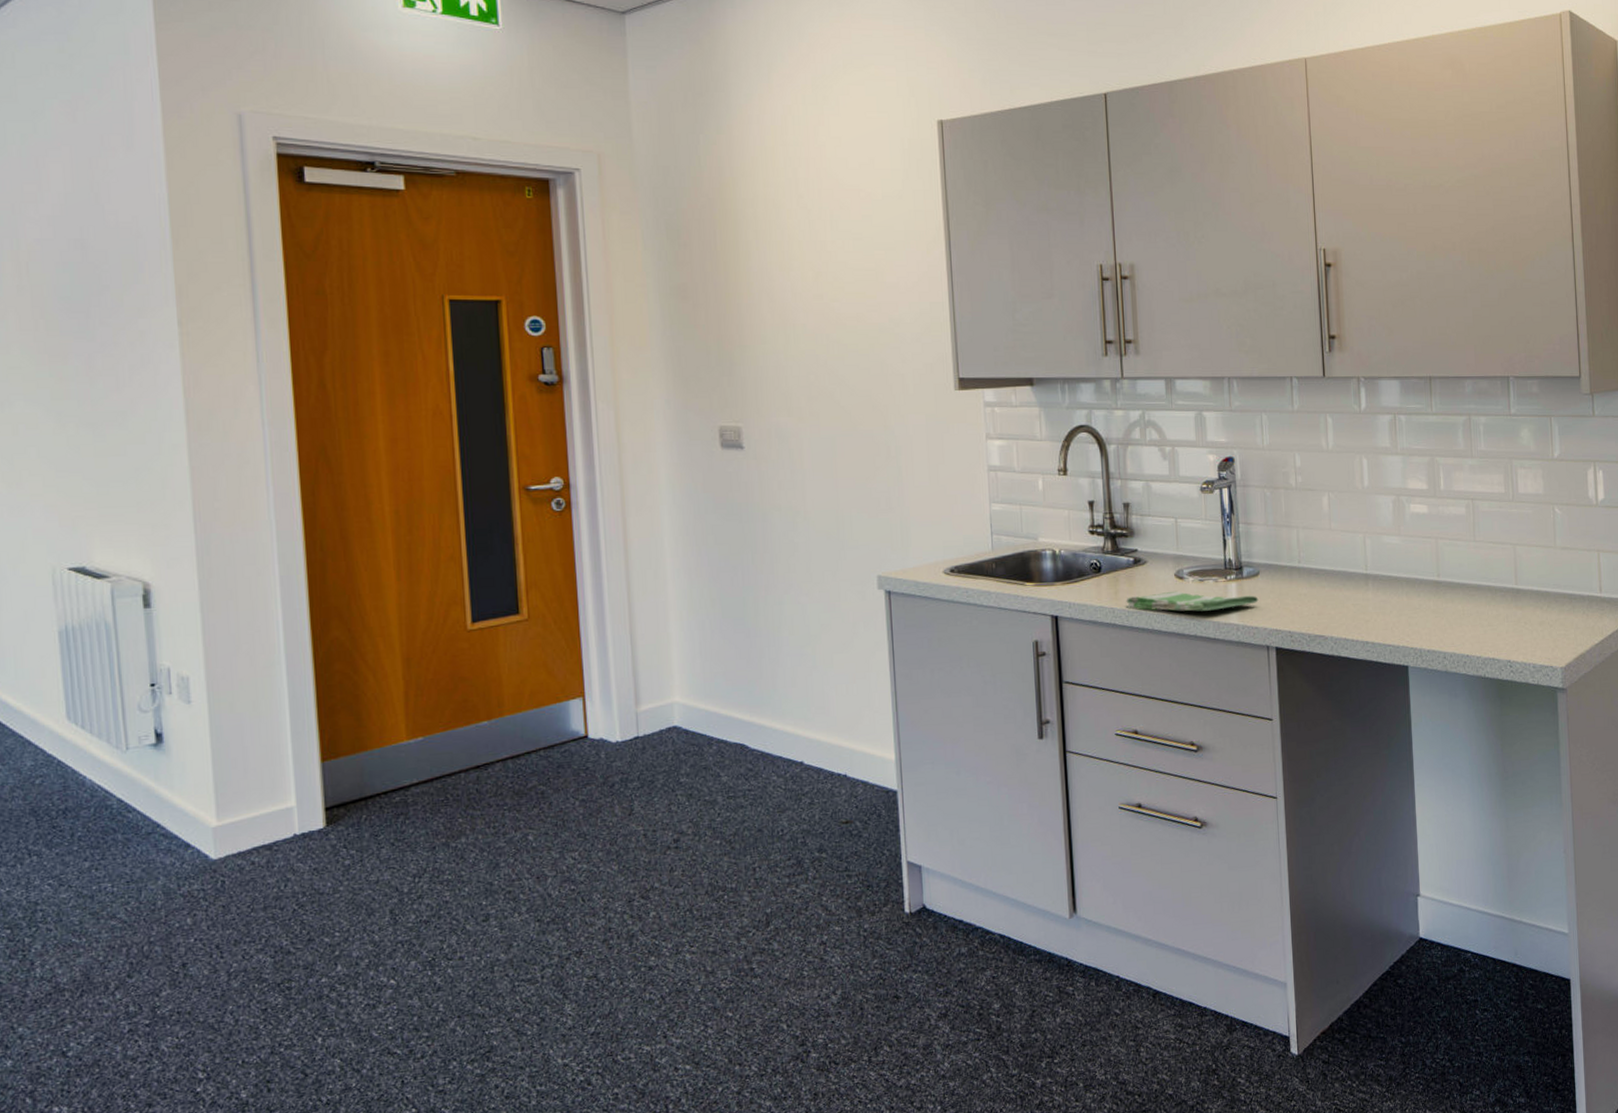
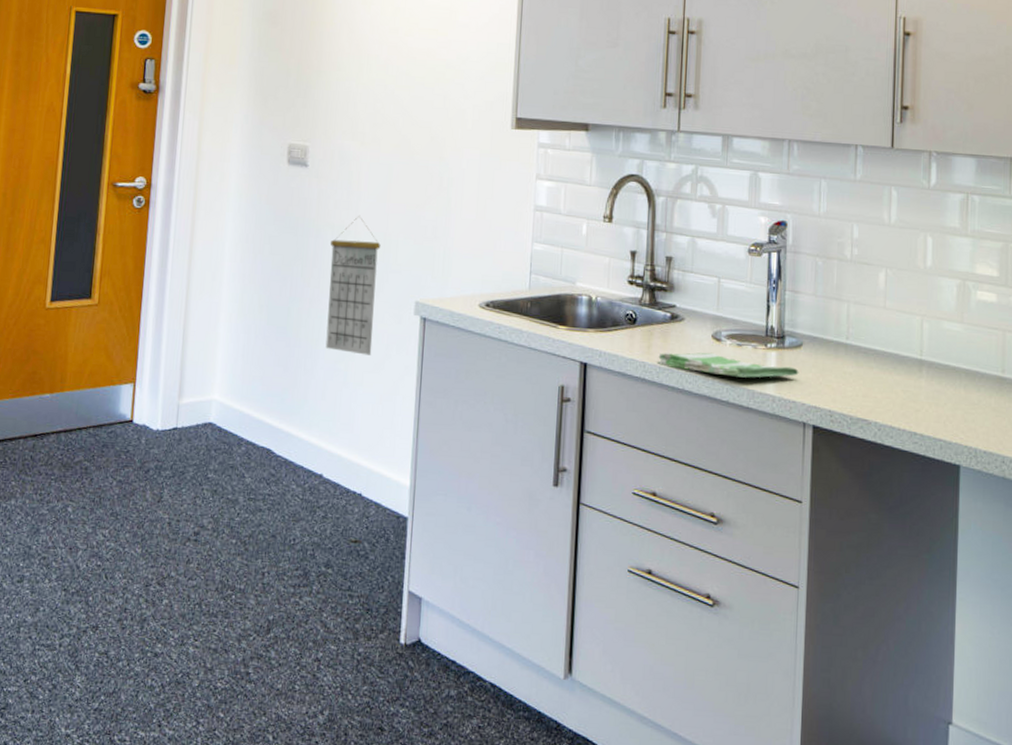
calendar: none [780,493,839,637] -> present [325,215,381,356]

